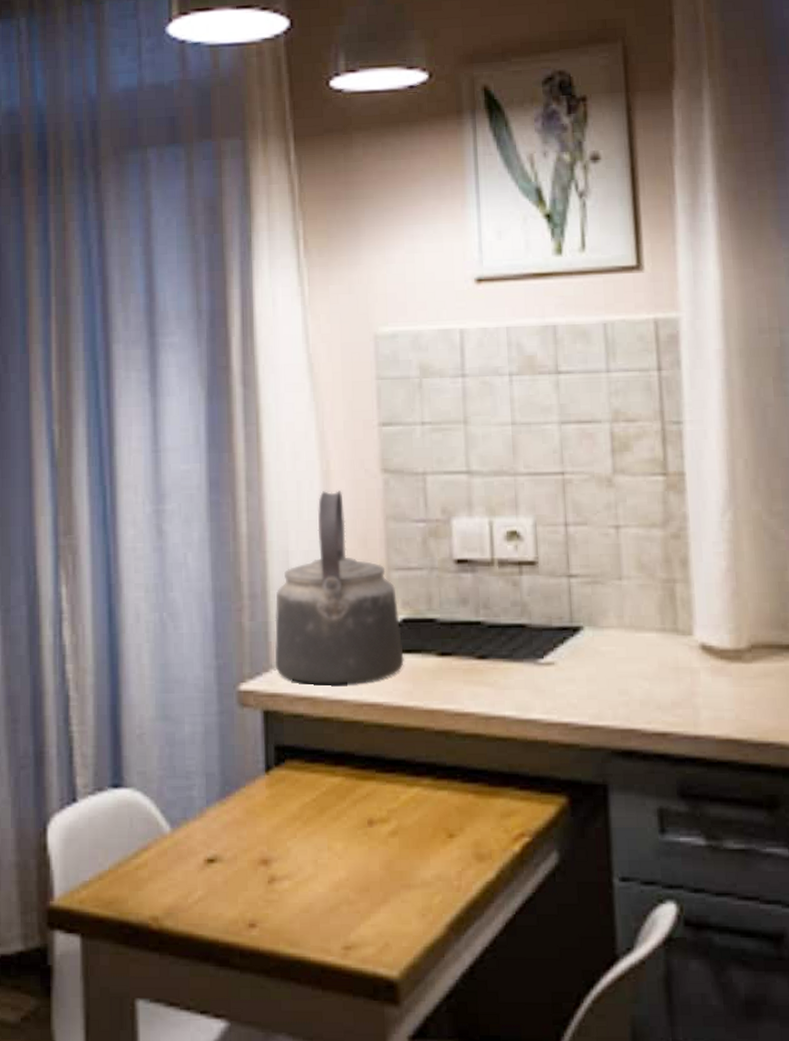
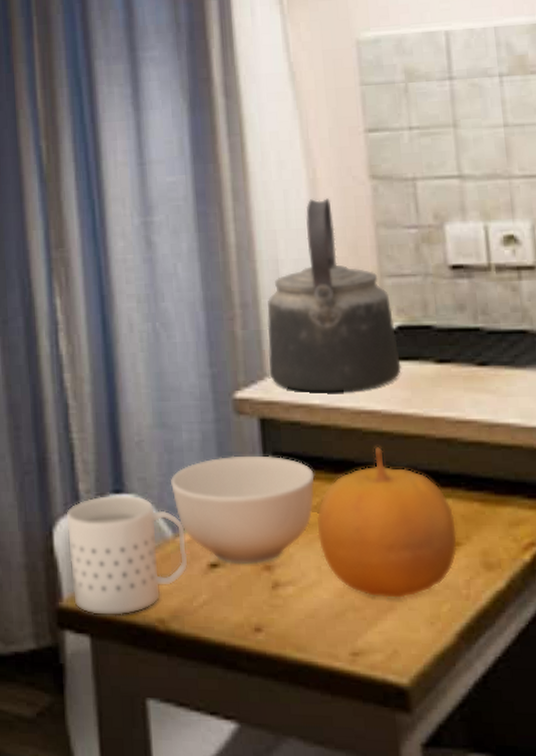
mug: none [62,789,185,915] -> present [67,495,188,616]
bowl: none [170,748,315,858] -> present [170,455,315,564]
fruit: none [315,738,452,891] -> present [316,446,458,598]

